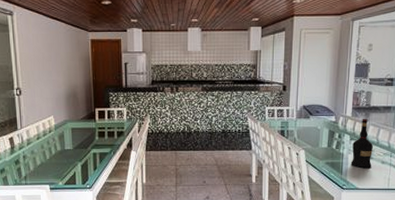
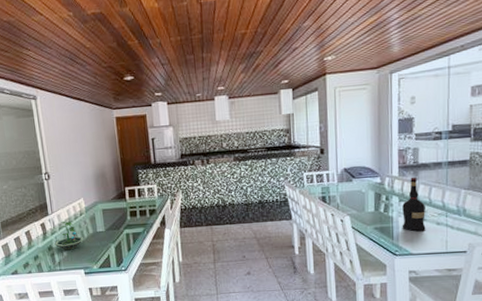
terrarium: none [21,137,52,166] -> present [54,221,84,251]

